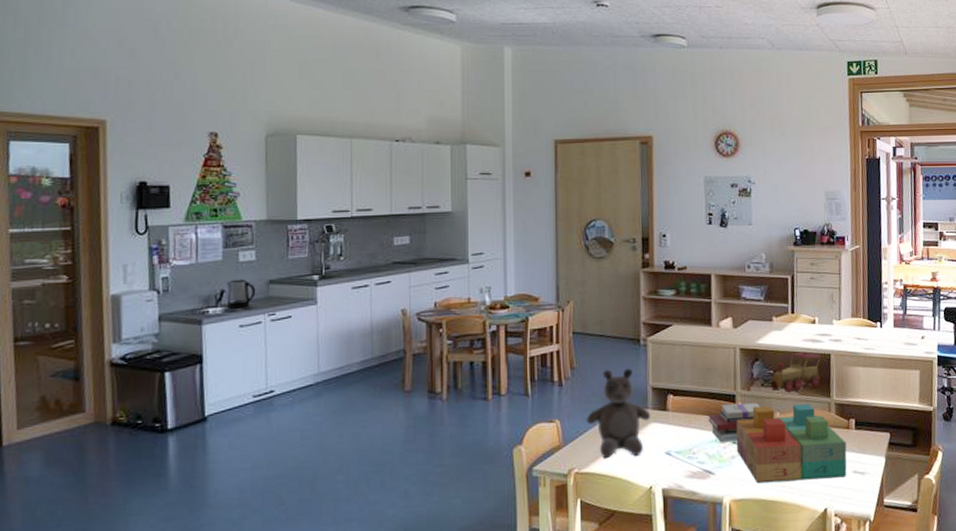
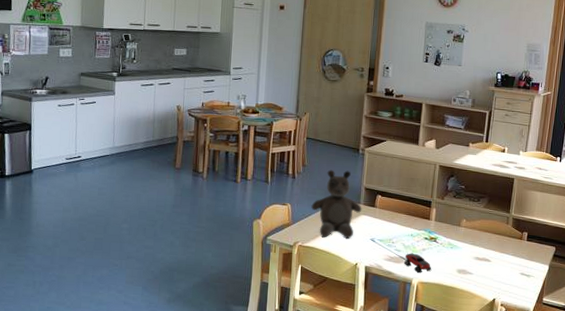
kettle: present [226,279,256,309] -> none [49,70,71,92]
books: present [708,402,761,443] -> none [407,207,451,238]
toy car: none [709,463,746,487] -> present [403,253,432,272]
toy blocks: present [736,404,847,482] -> none [427,212,518,277]
toy train: present [770,351,822,394] -> none [461,173,507,206]

